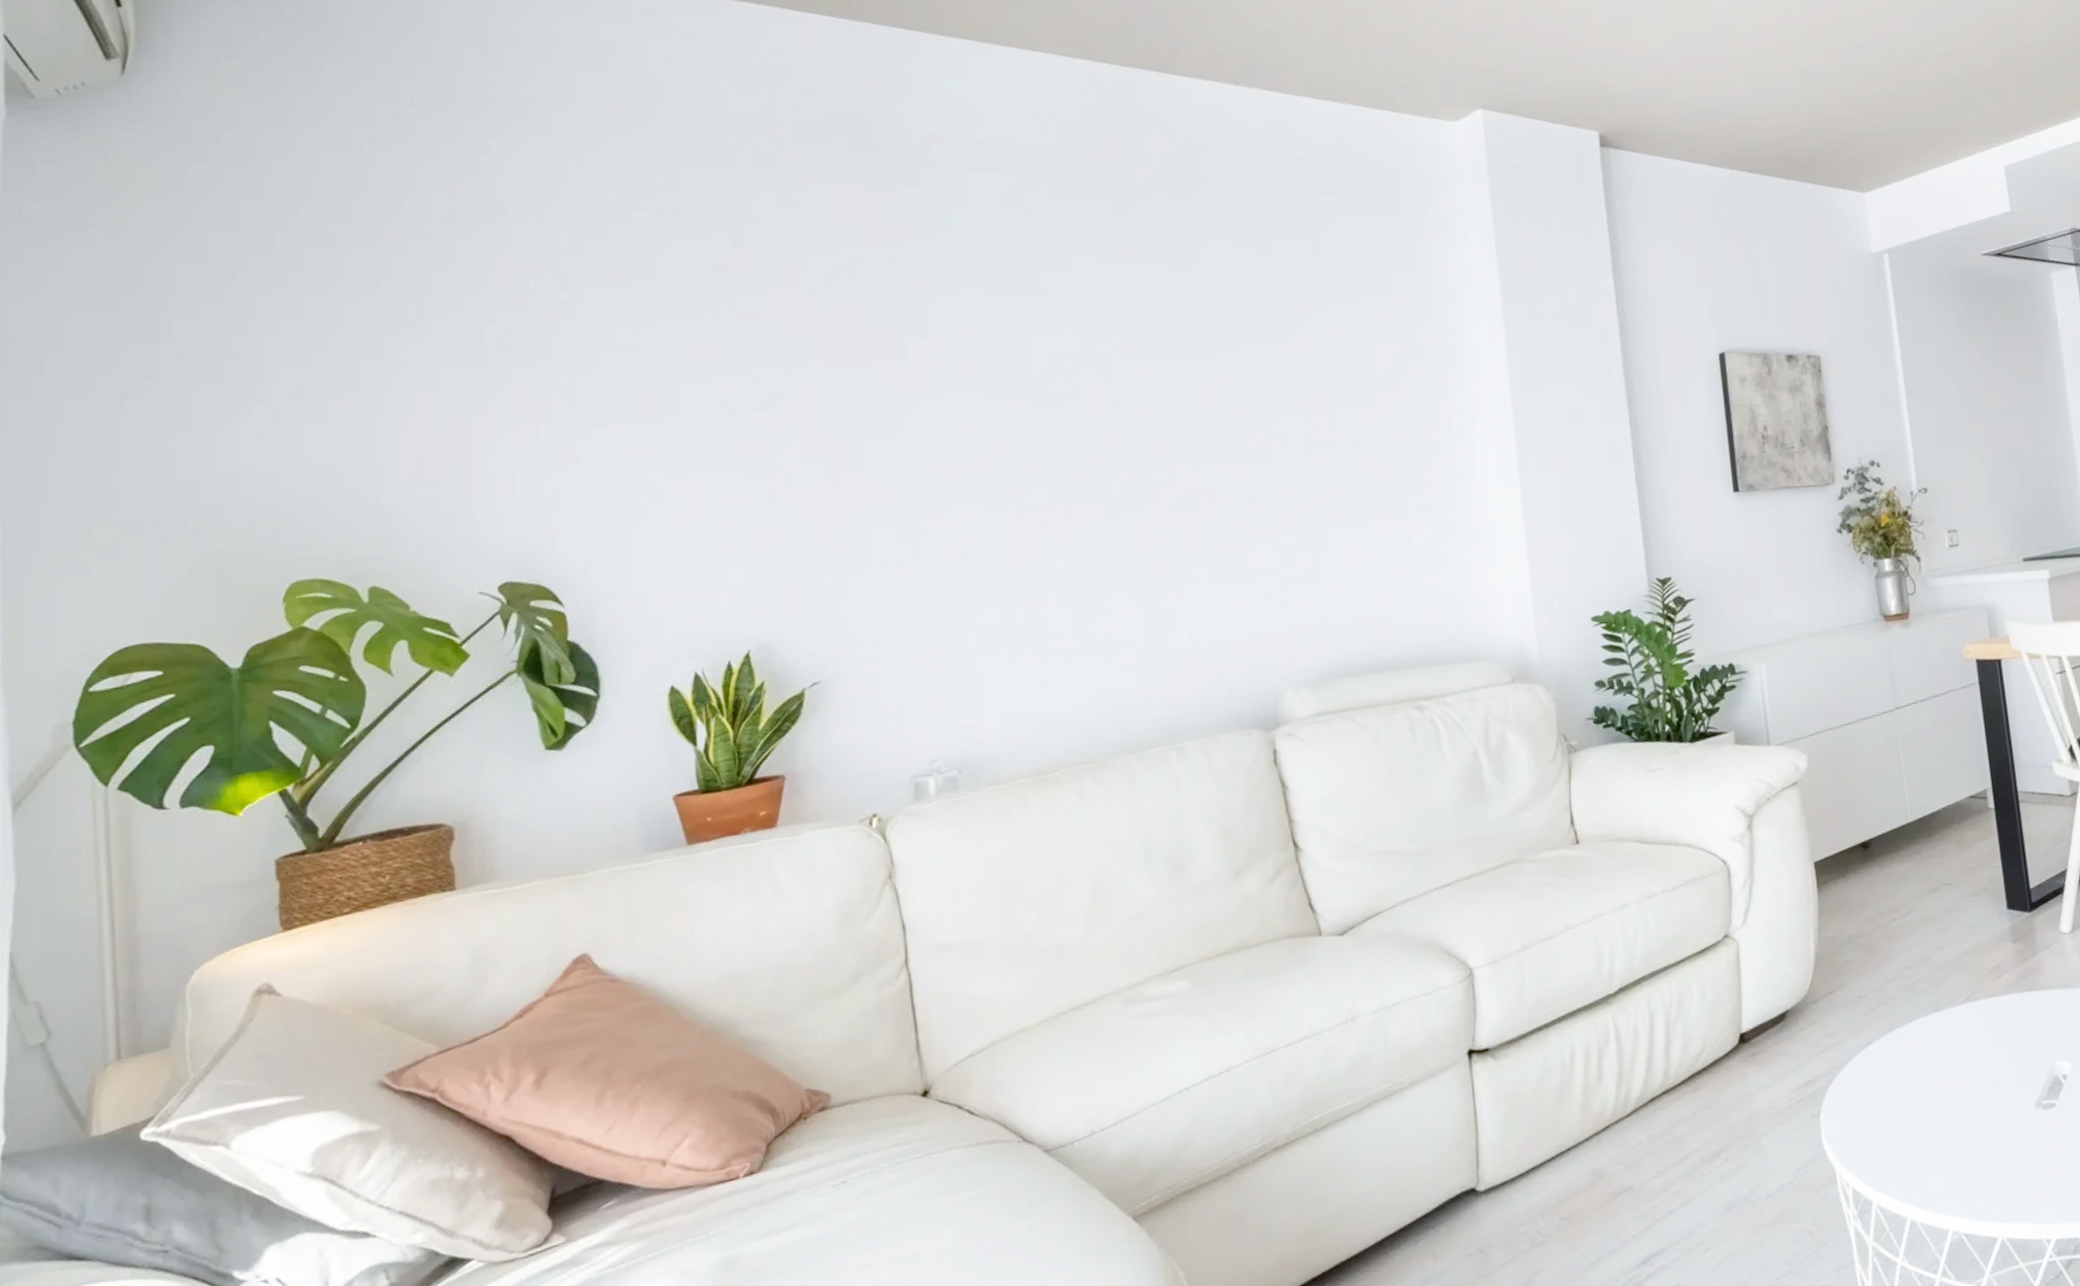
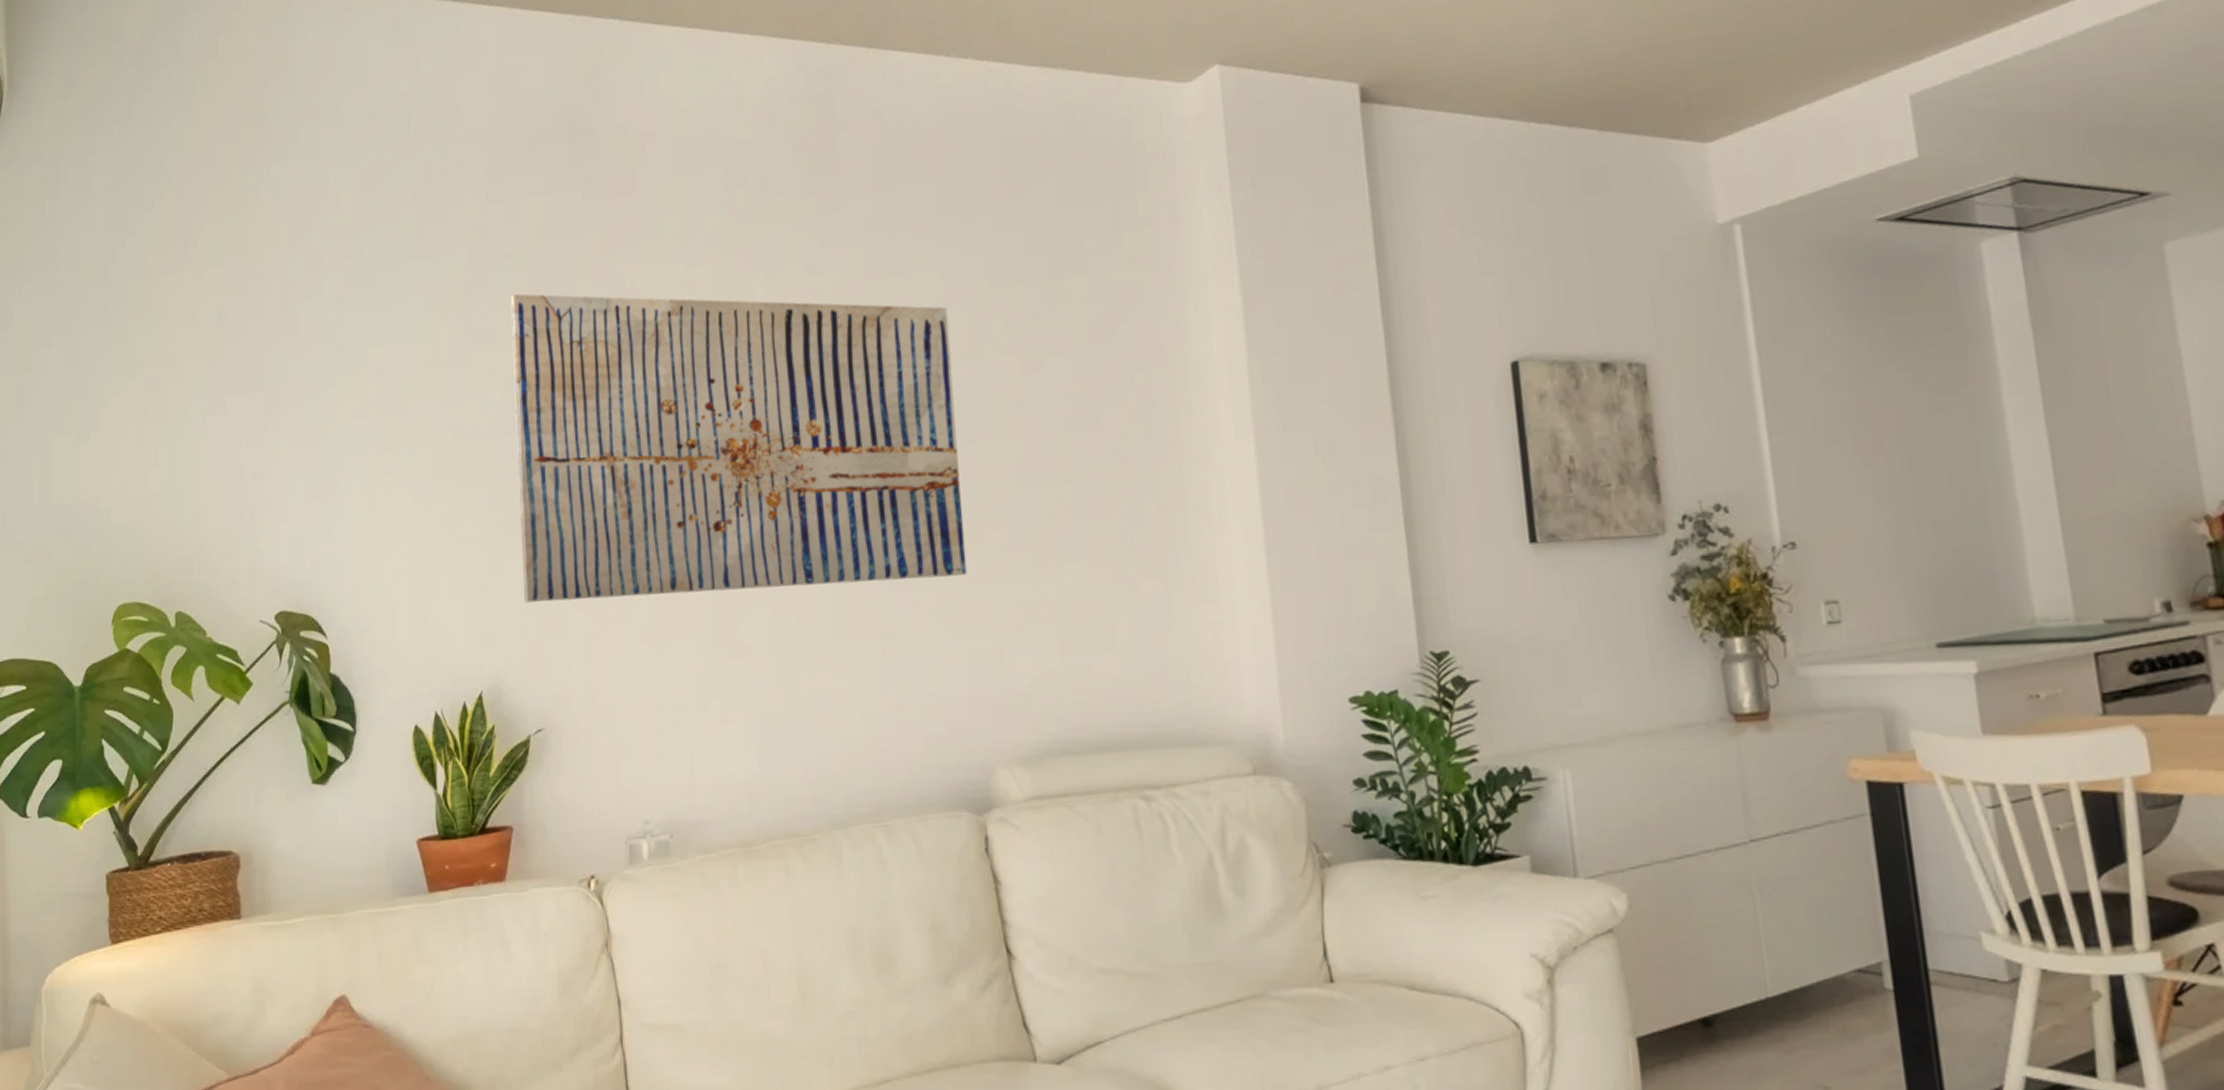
wall art: none [781,276,1256,565] -> present [510,293,967,603]

